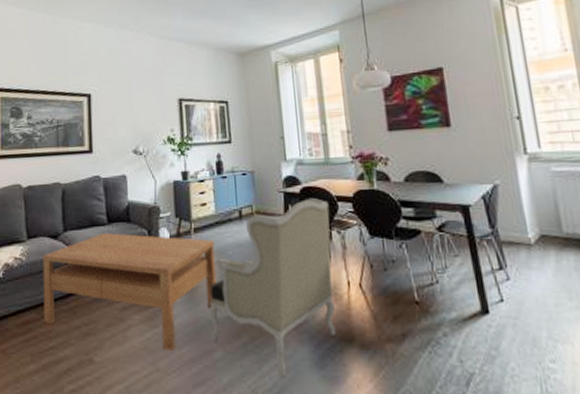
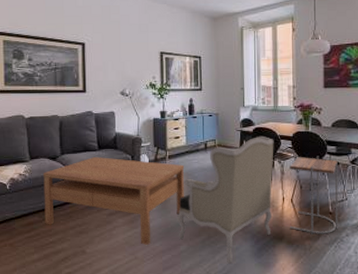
side table: none [353,222,430,334] -> present [290,156,338,234]

